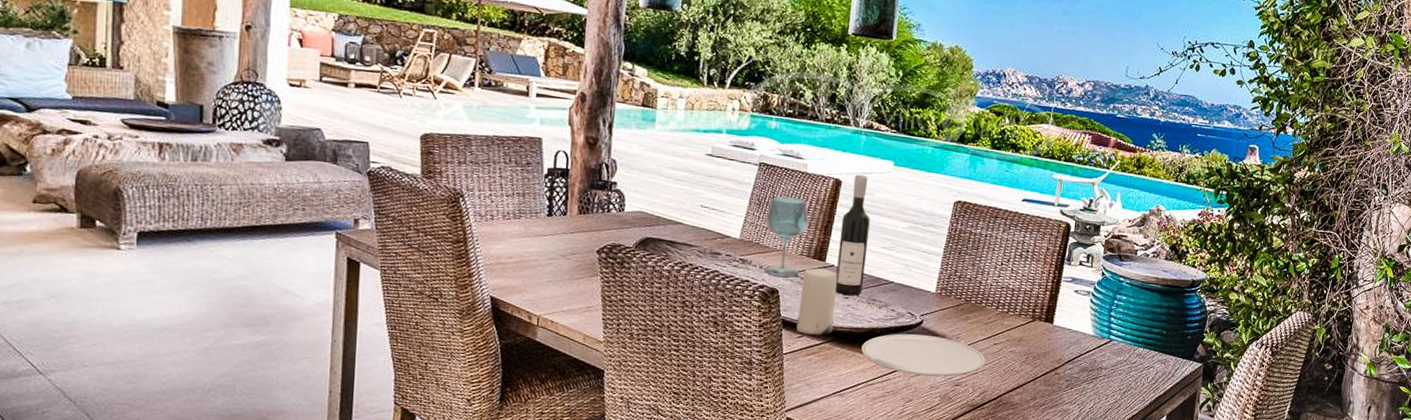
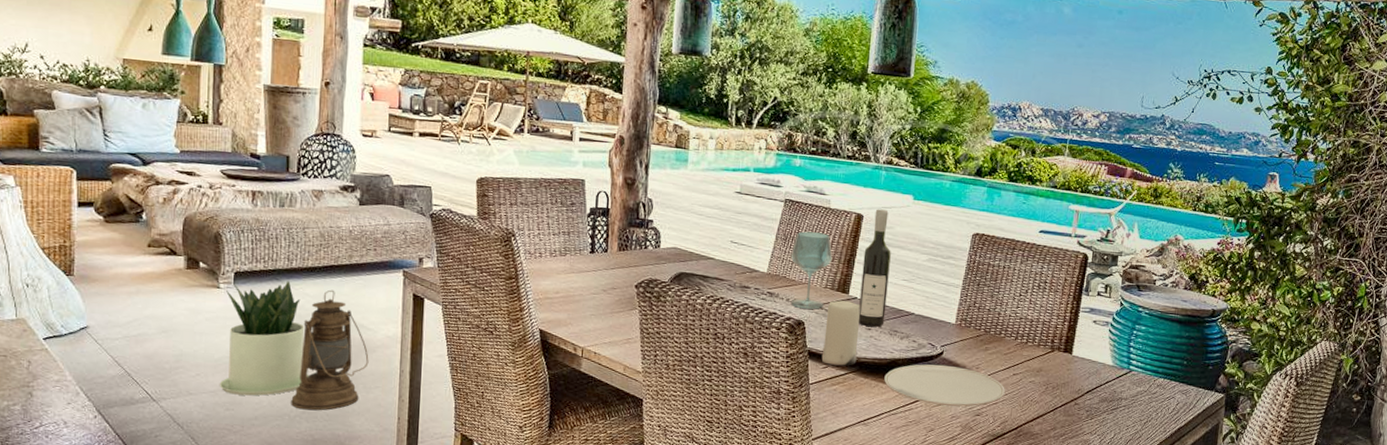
planter: none [119,242,226,368] -> present [219,281,309,396]
lantern: none [205,252,296,384] -> present [291,289,369,411]

